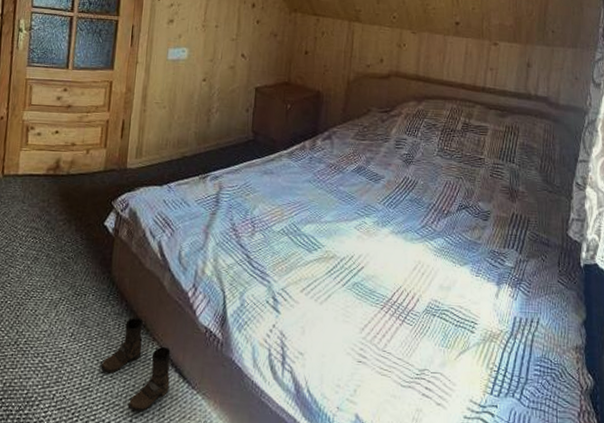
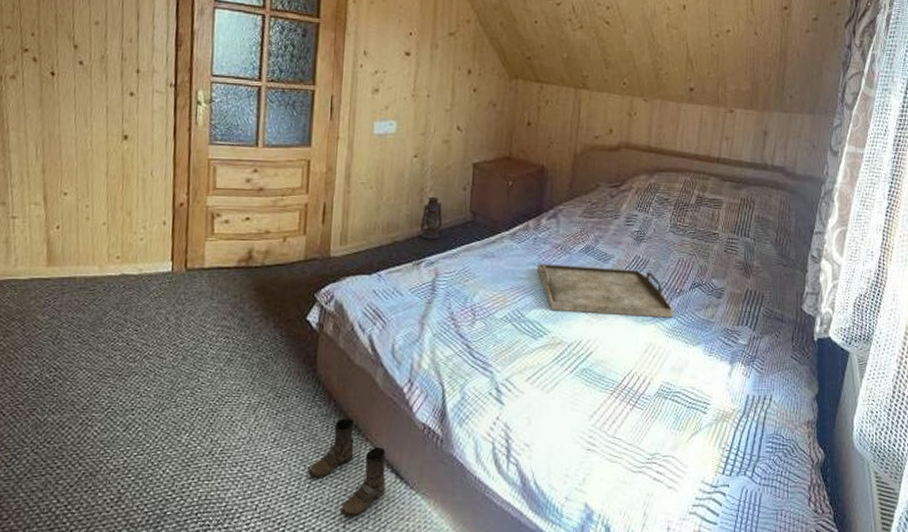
lantern: none [204,116,227,156] -> present [417,196,443,240]
serving tray: none [312,181,442,238] -> present [536,263,674,318]

